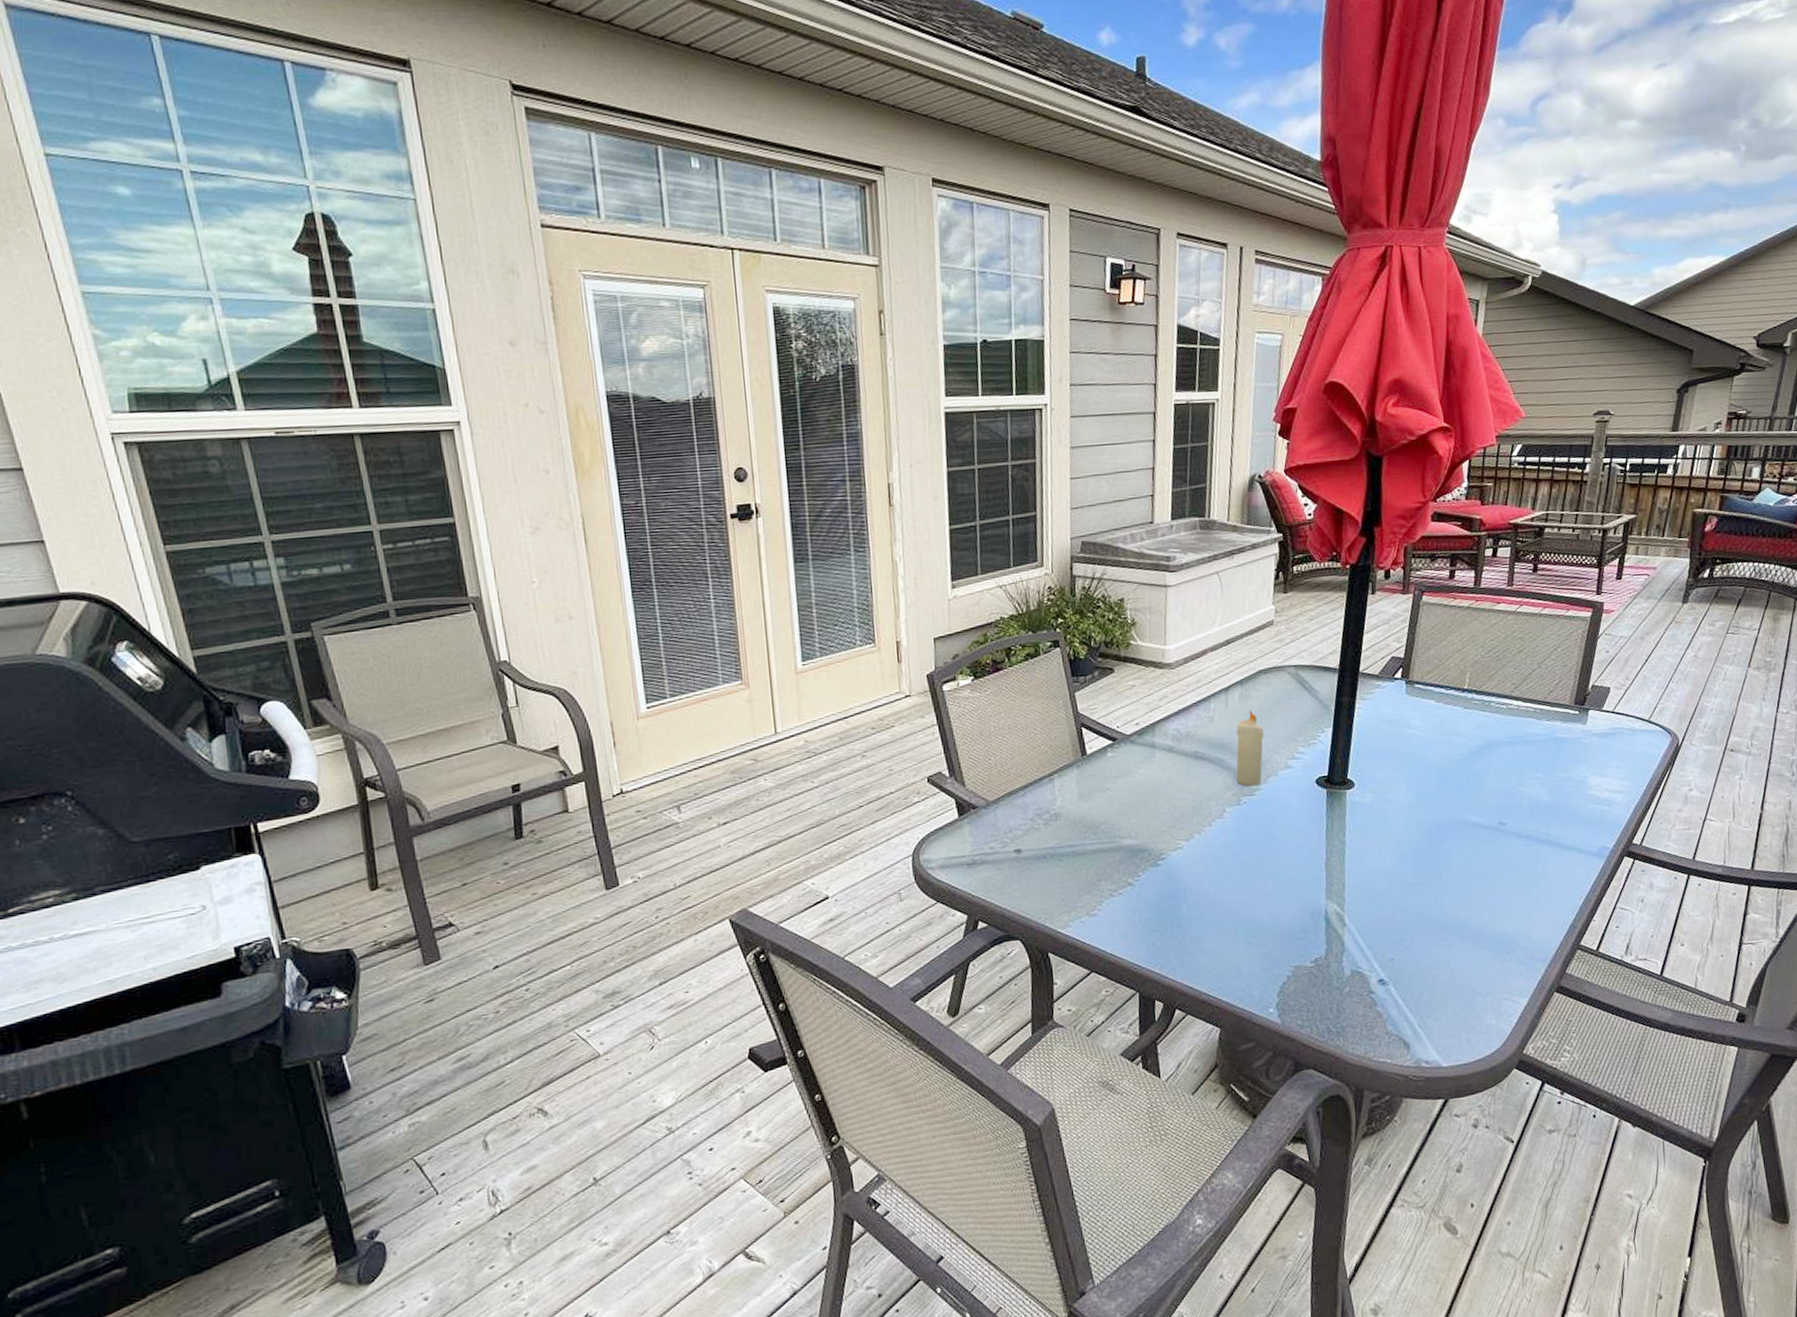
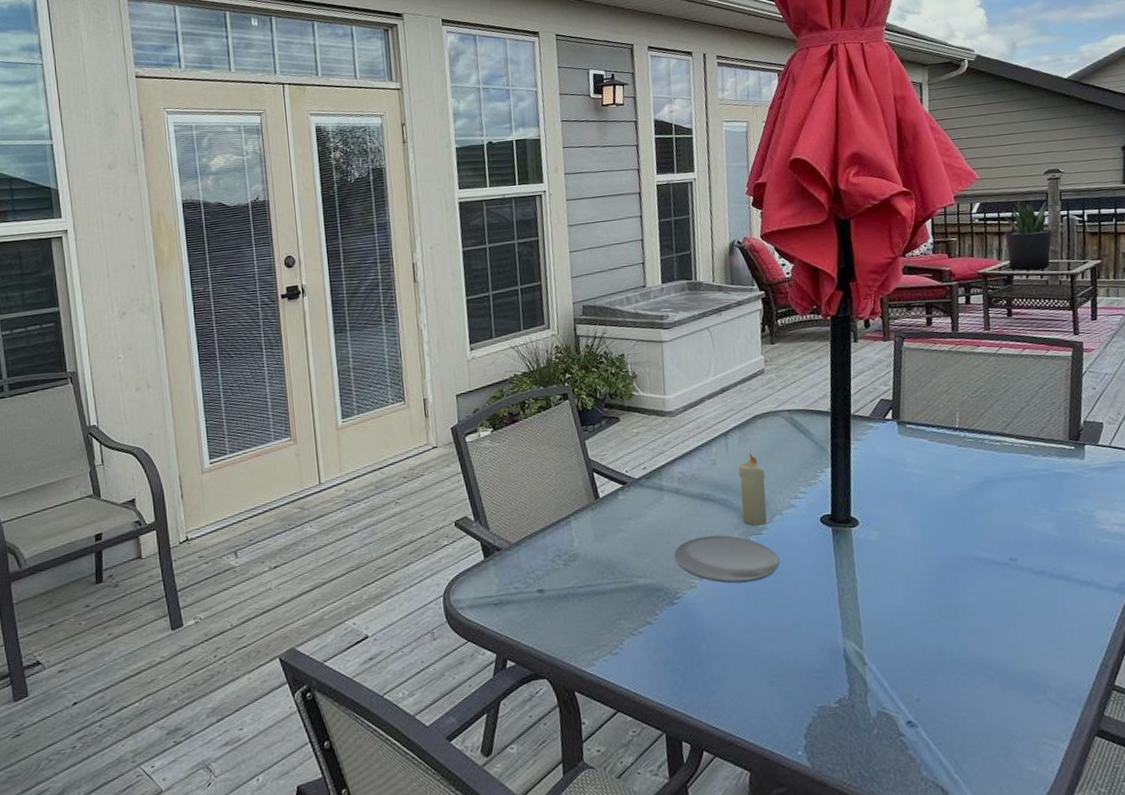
plate: none [1162,795,1270,845] -> present [674,535,780,584]
planter: none [1542,443,1592,523] -> present [1003,199,1053,271]

